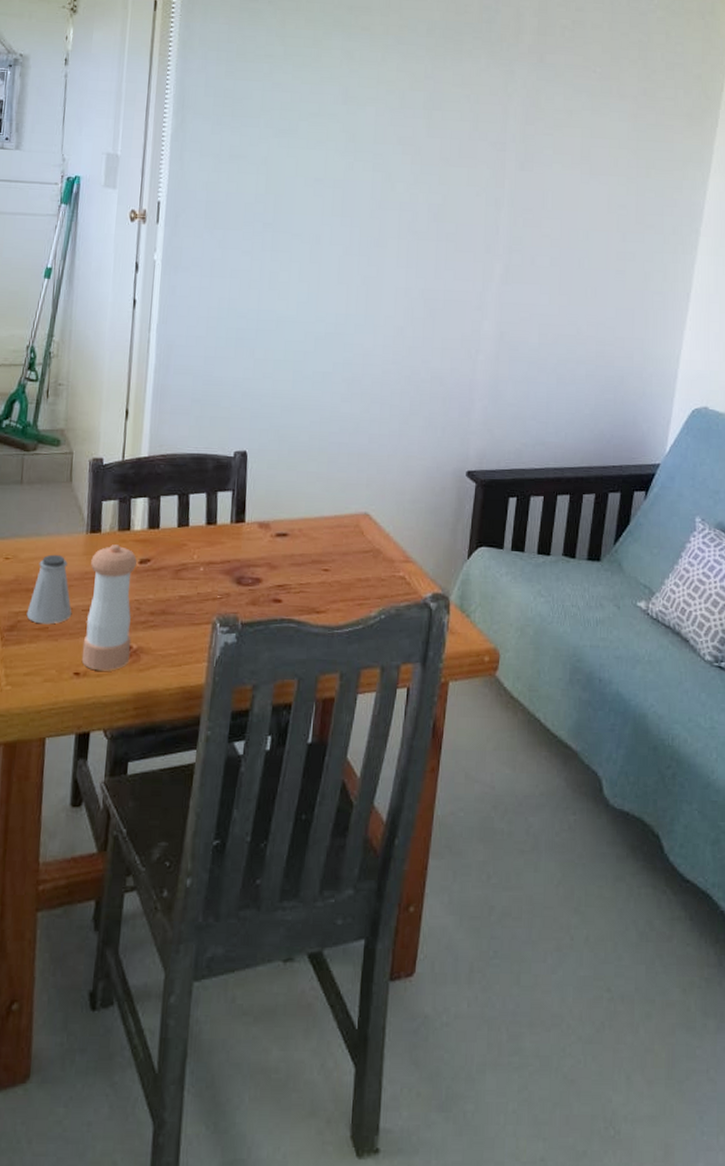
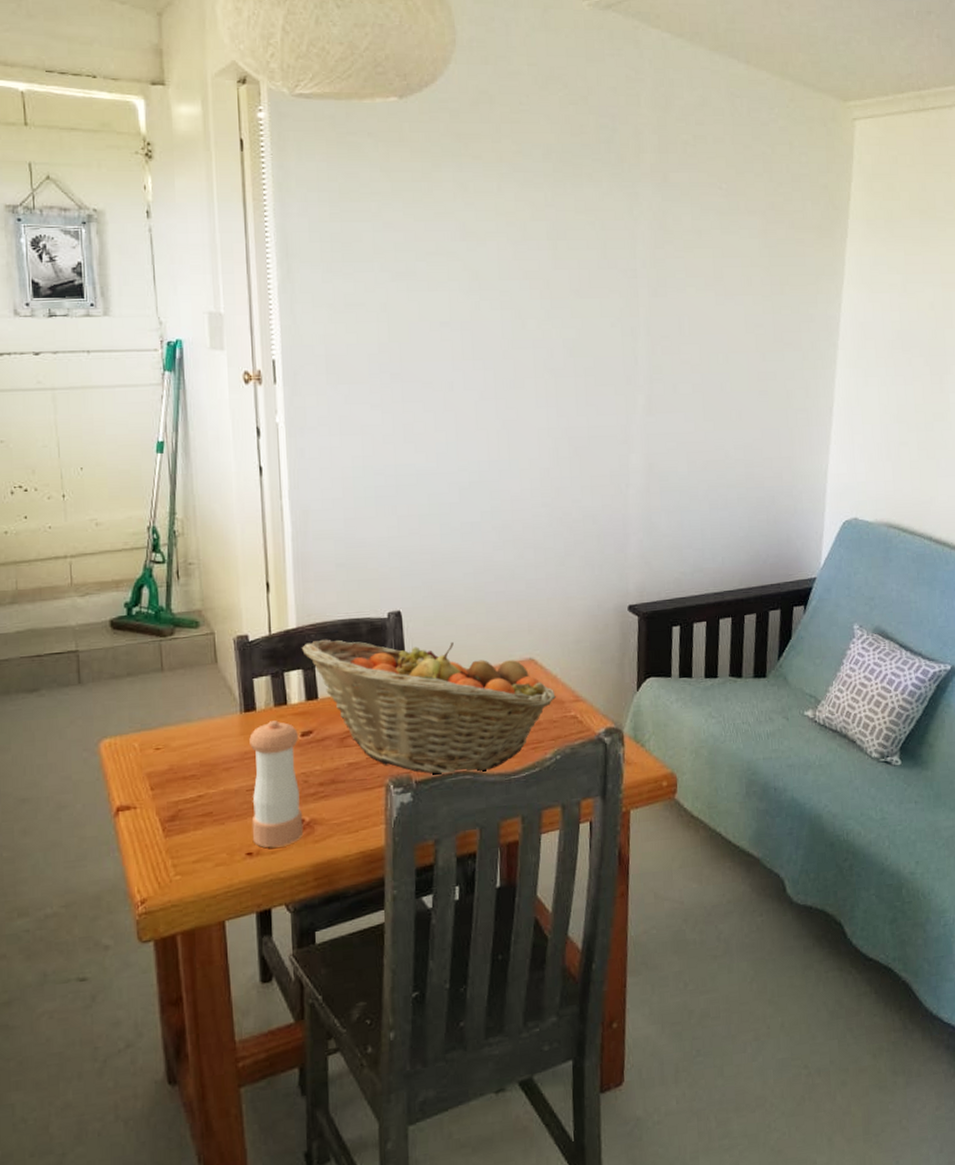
saltshaker: present [26,554,72,625] -> none [187,738,236,810]
fruit basket: none [150,470,388,622] -> present [301,639,557,776]

